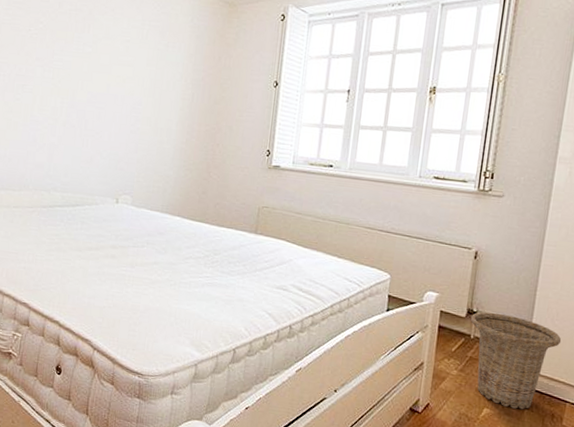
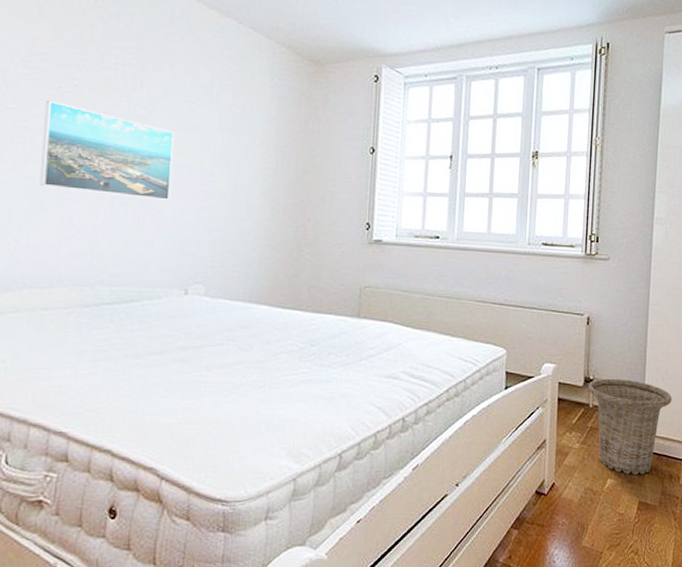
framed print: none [14,41,112,124] -> present [39,101,174,200]

